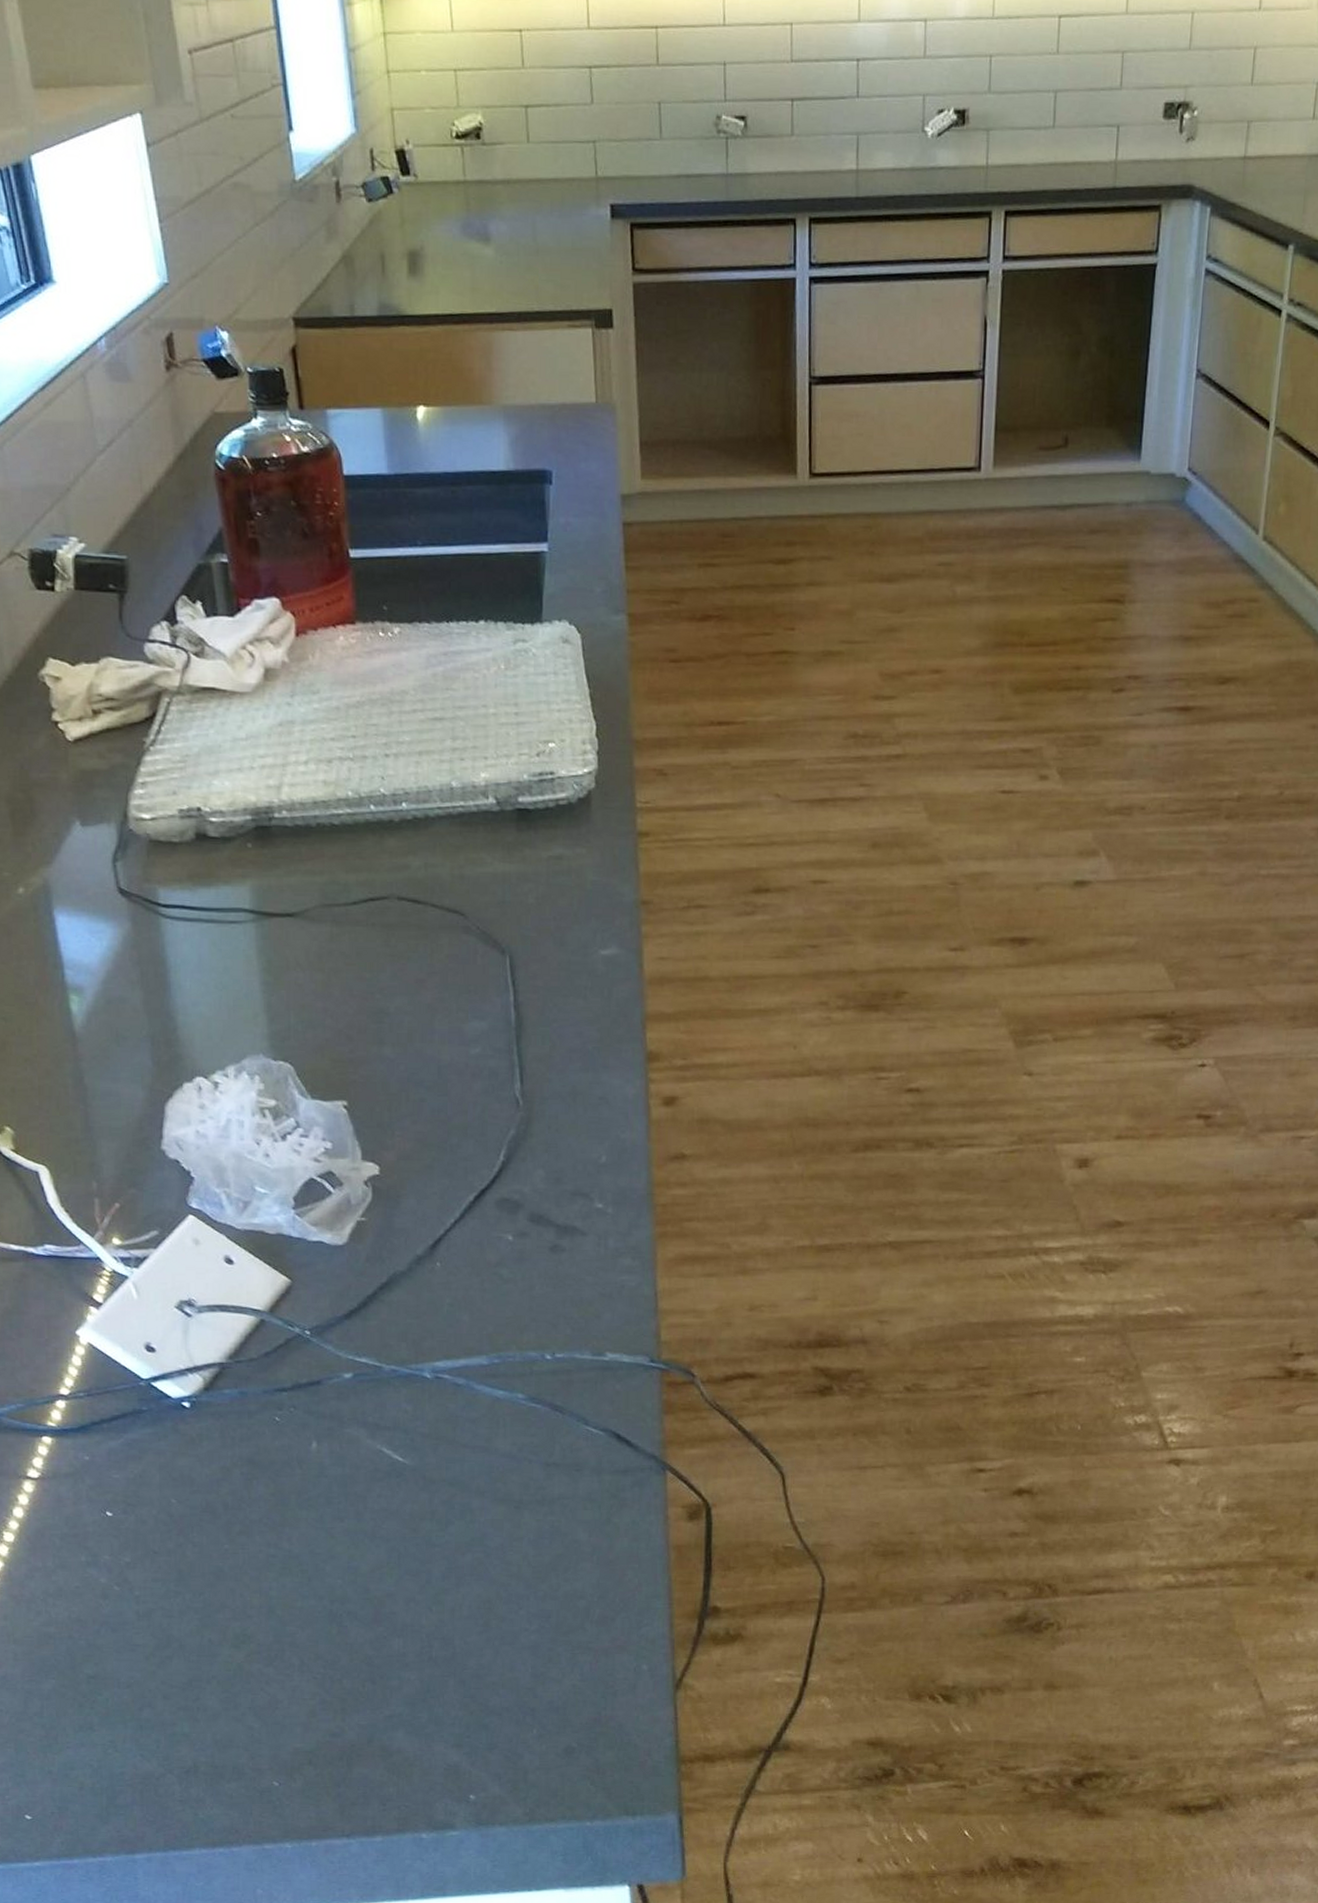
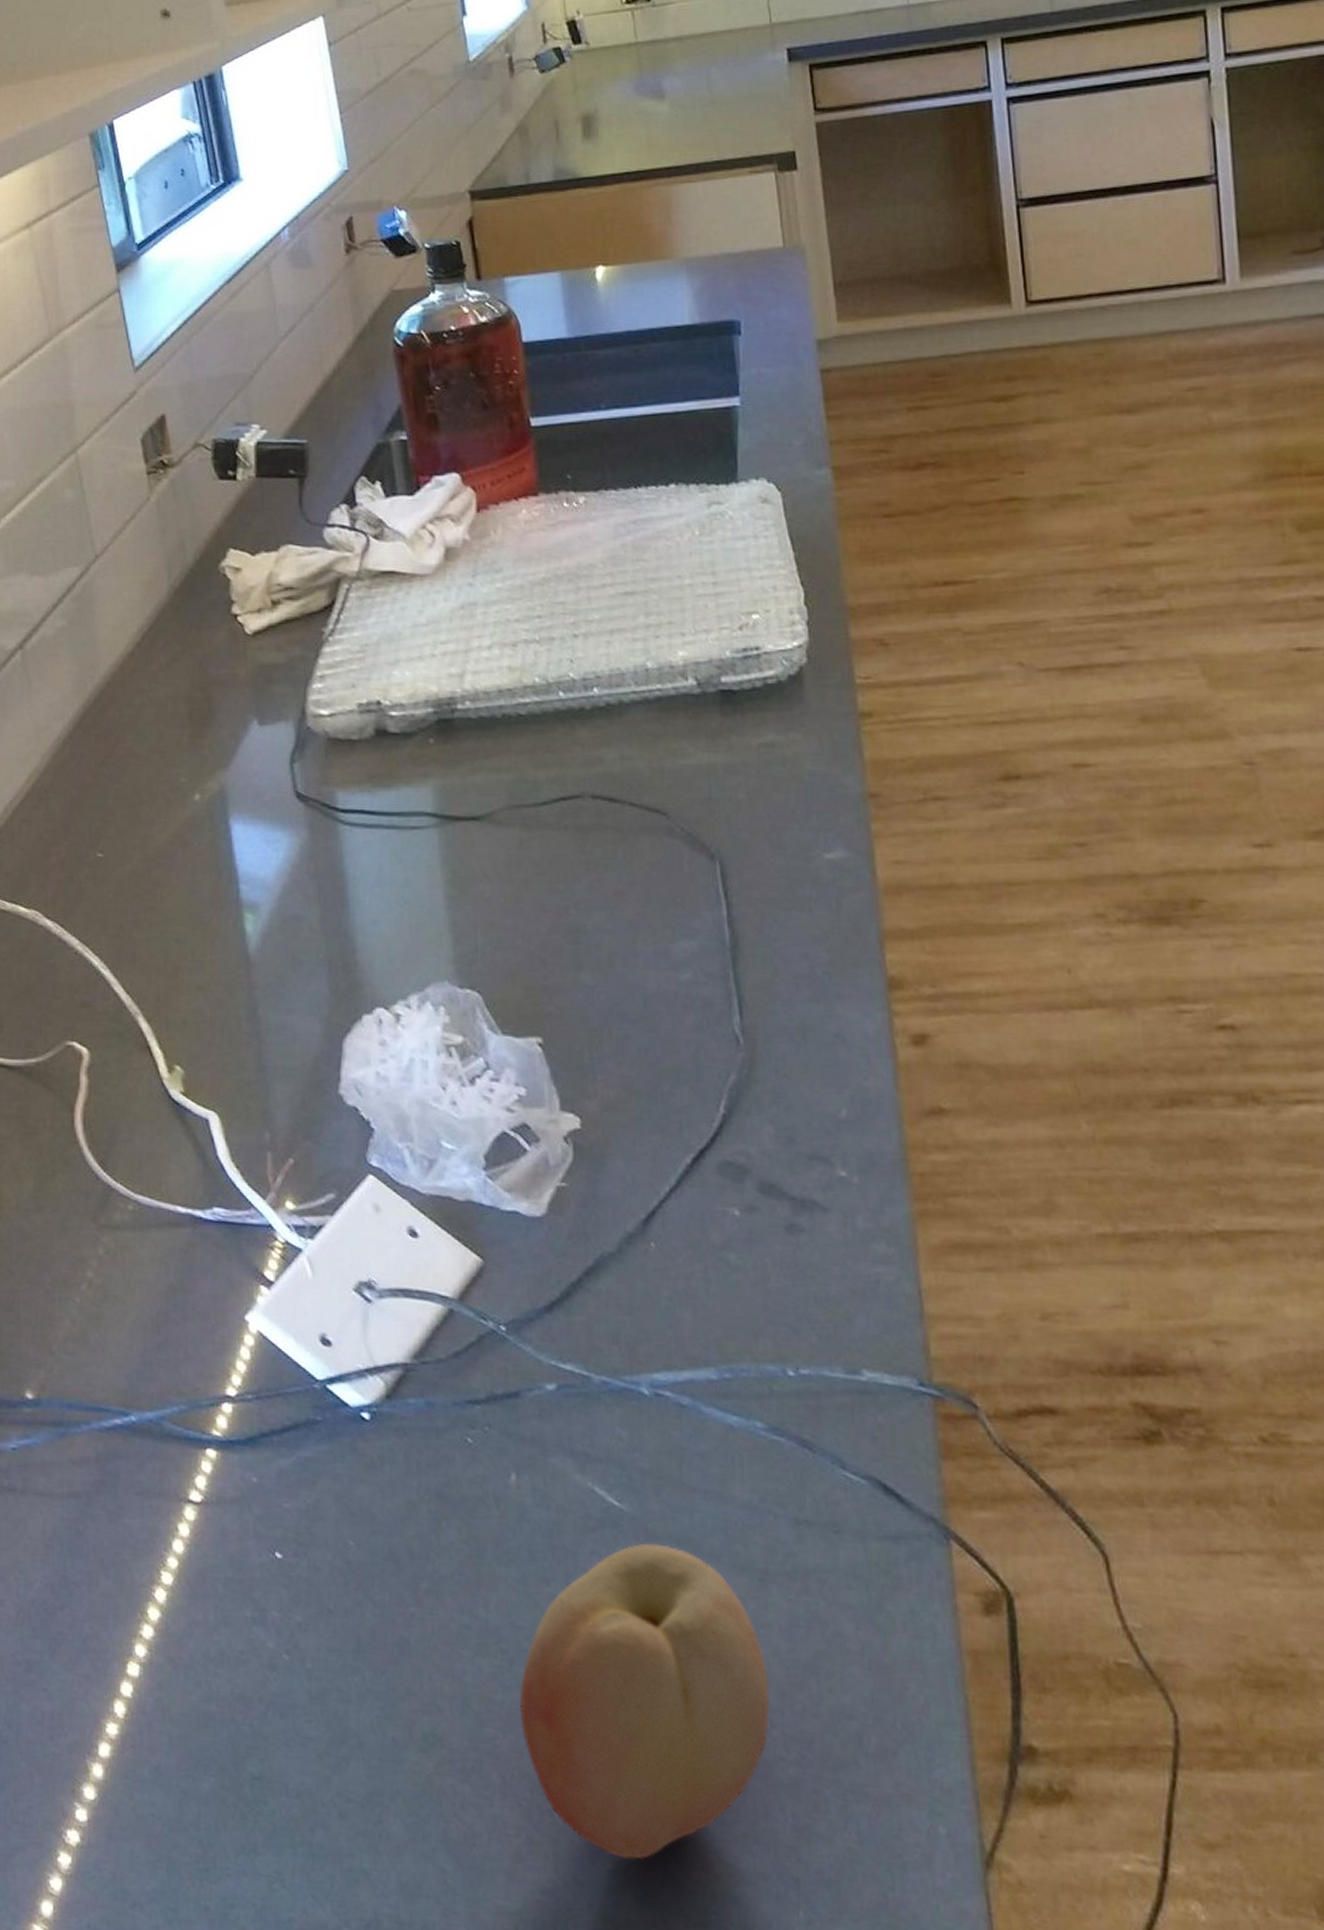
fruit: none [316,1486,519,1707] -> present [519,1543,770,1860]

